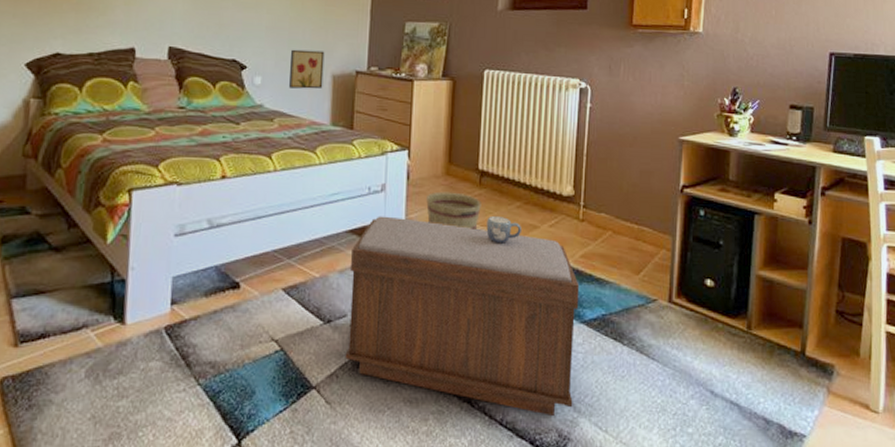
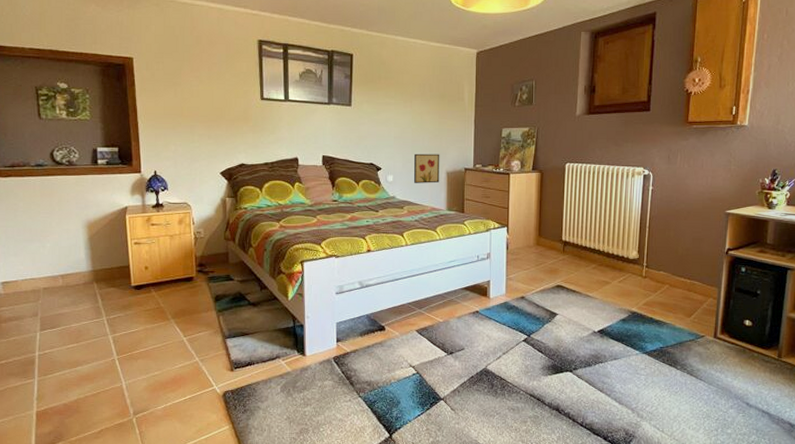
bench: present [345,216,580,417] -> none [464,277,643,421]
basket: present [426,191,482,229] -> none [522,258,565,285]
mug: present [486,215,521,244] -> none [569,275,596,296]

